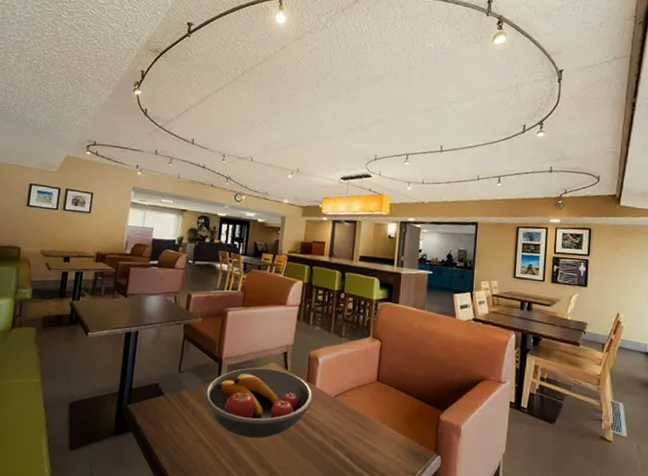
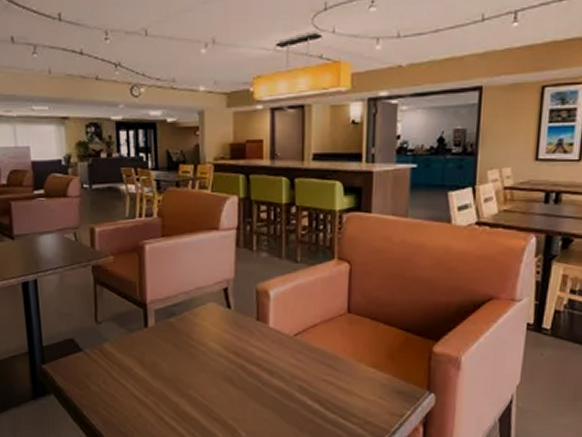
fruit bowl: present [203,367,313,438] -> none [130,308,267,390]

